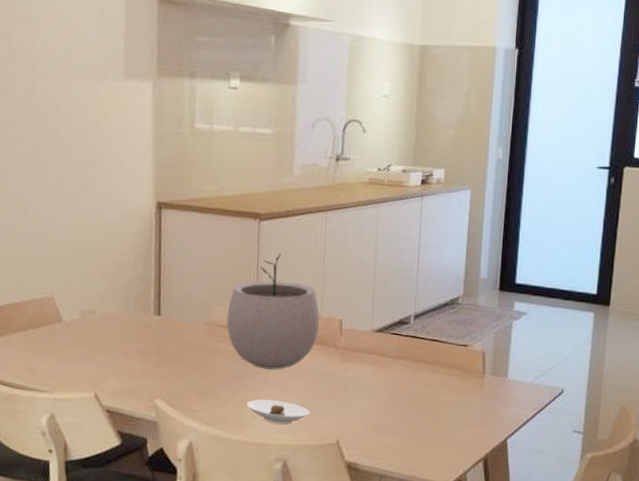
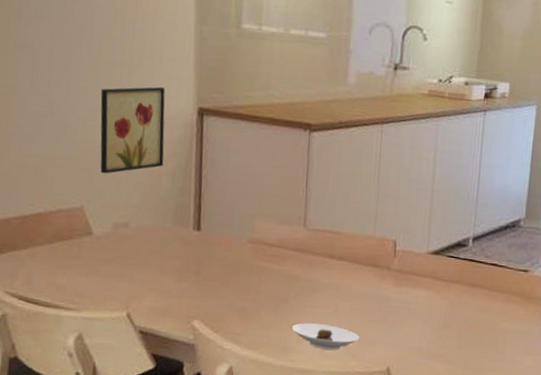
wall art: none [68,184,127,266] -> present [100,86,166,174]
plant pot: present [226,253,320,370] -> none [272,167,373,292]

